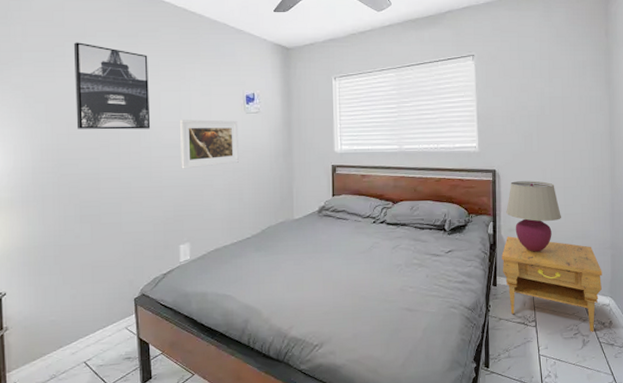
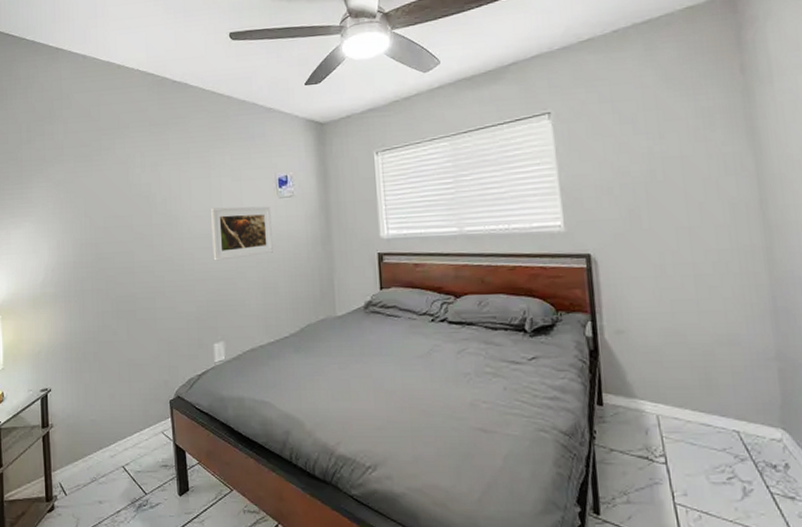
wall art: present [73,42,151,130] -> none [108,135,182,222]
nightstand: present [501,236,602,332] -> none [607,340,767,477]
table lamp: present [506,181,562,252] -> none [609,267,695,362]

